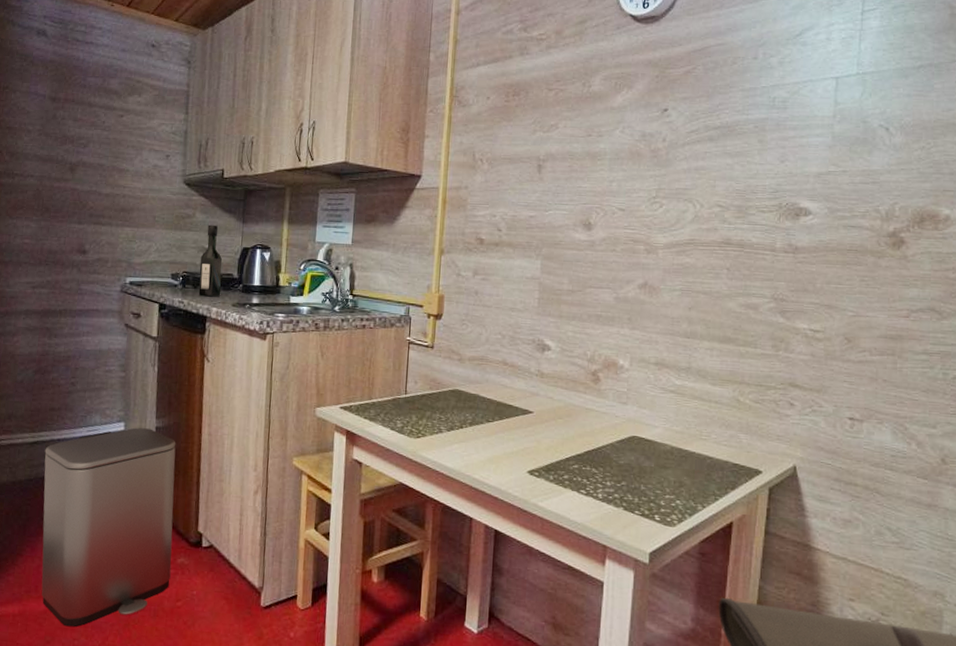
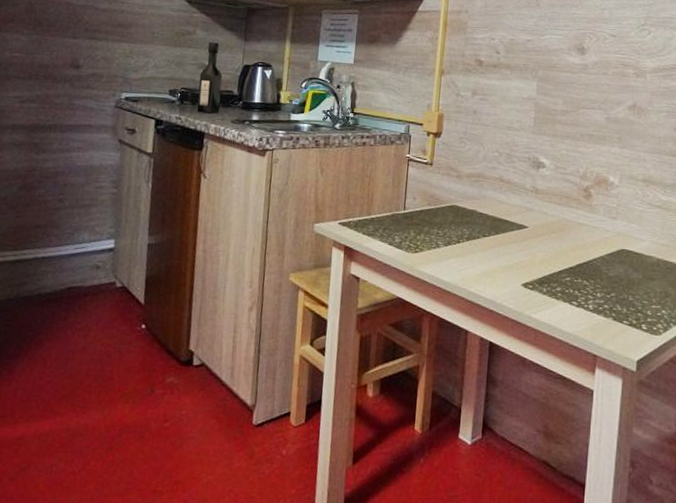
pedal bin: present [41,428,176,627] -> none [18,245,169,453]

